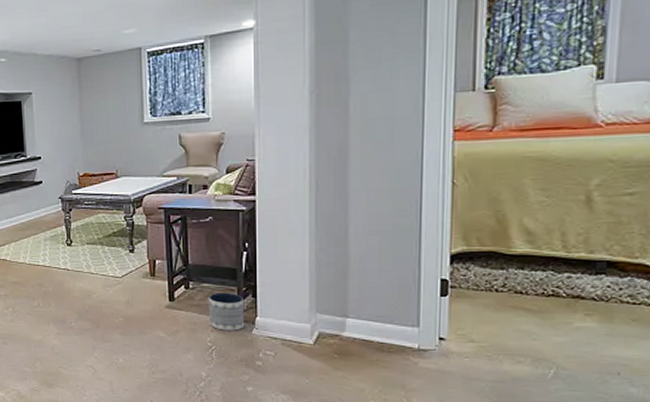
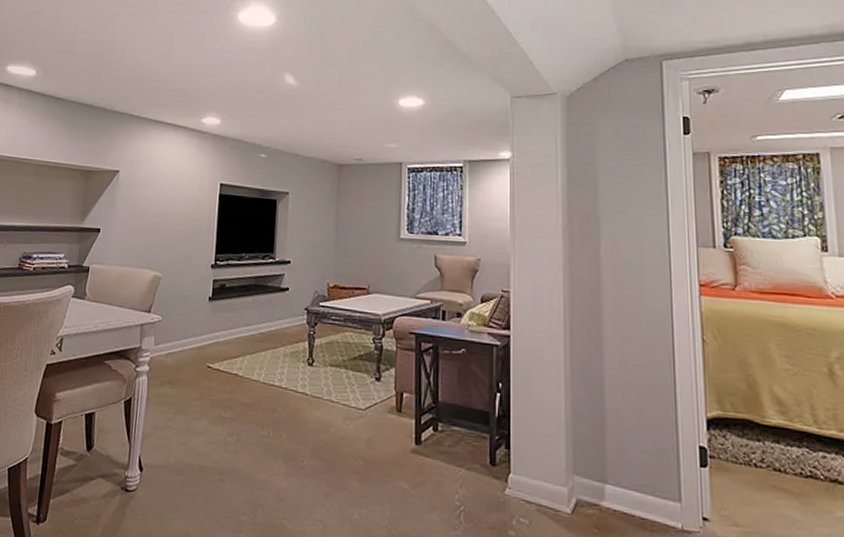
planter: present [208,292,245,331] -> none [457,439,497,489]

